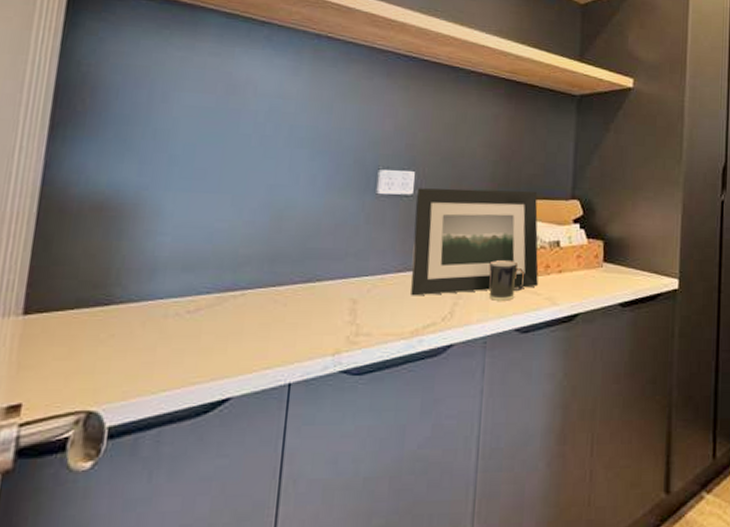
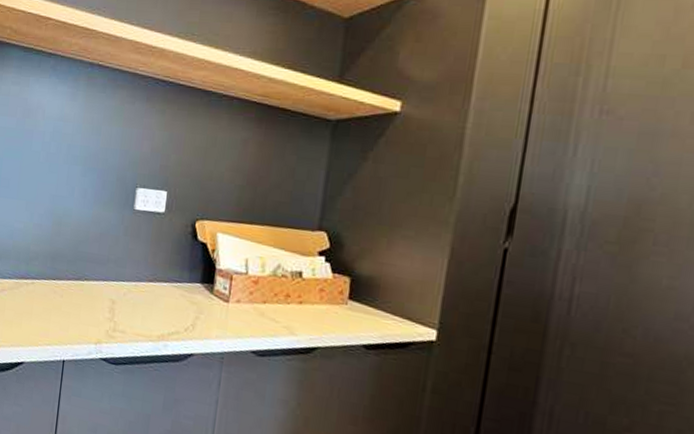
picture frame: present [411,188,539,296] -> none [159,207,283,314]
mug: present [488,260,525,301] -> none [228,282,265,323]

